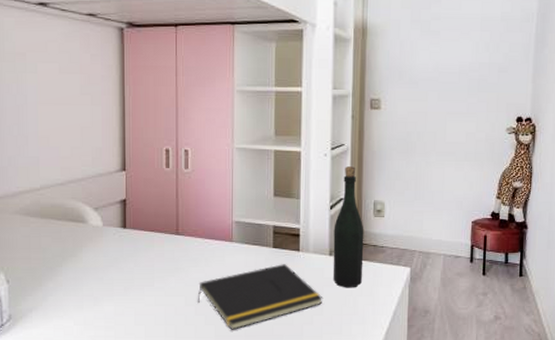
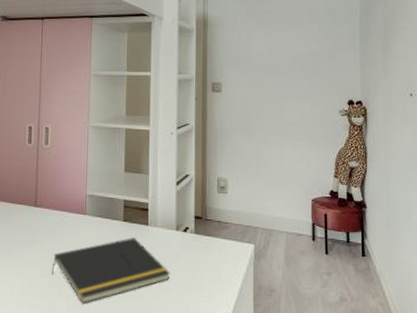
bottle: present [333,166,364,288] -> none [180,144,209,264]

